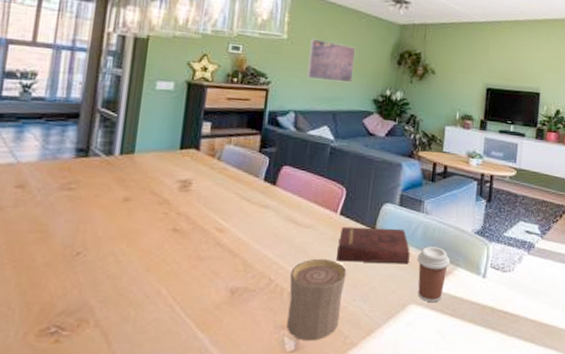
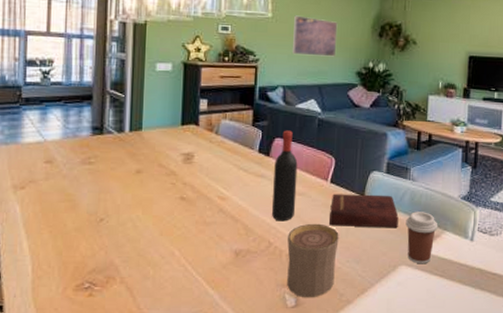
wine bottle: none [274,158,306,256] -> present [271,130,298,221]

